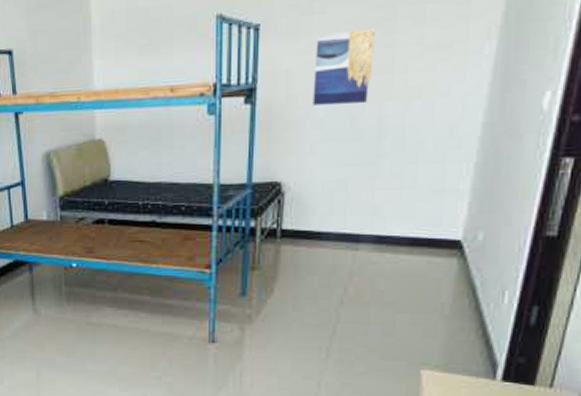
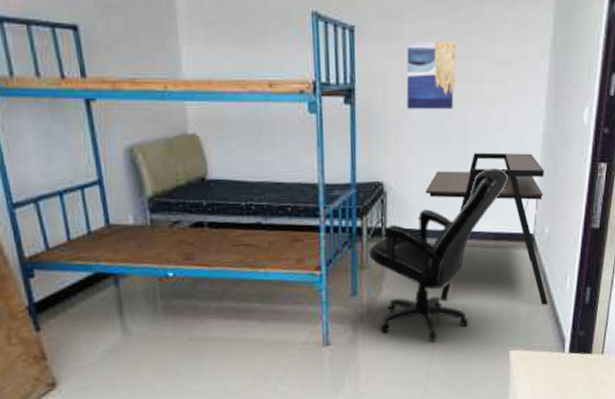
office chair: none [261,166,433,350] -> present [368,168,509,341]
desk: none [328,148,481,323] -> present [425,152,548,305]

